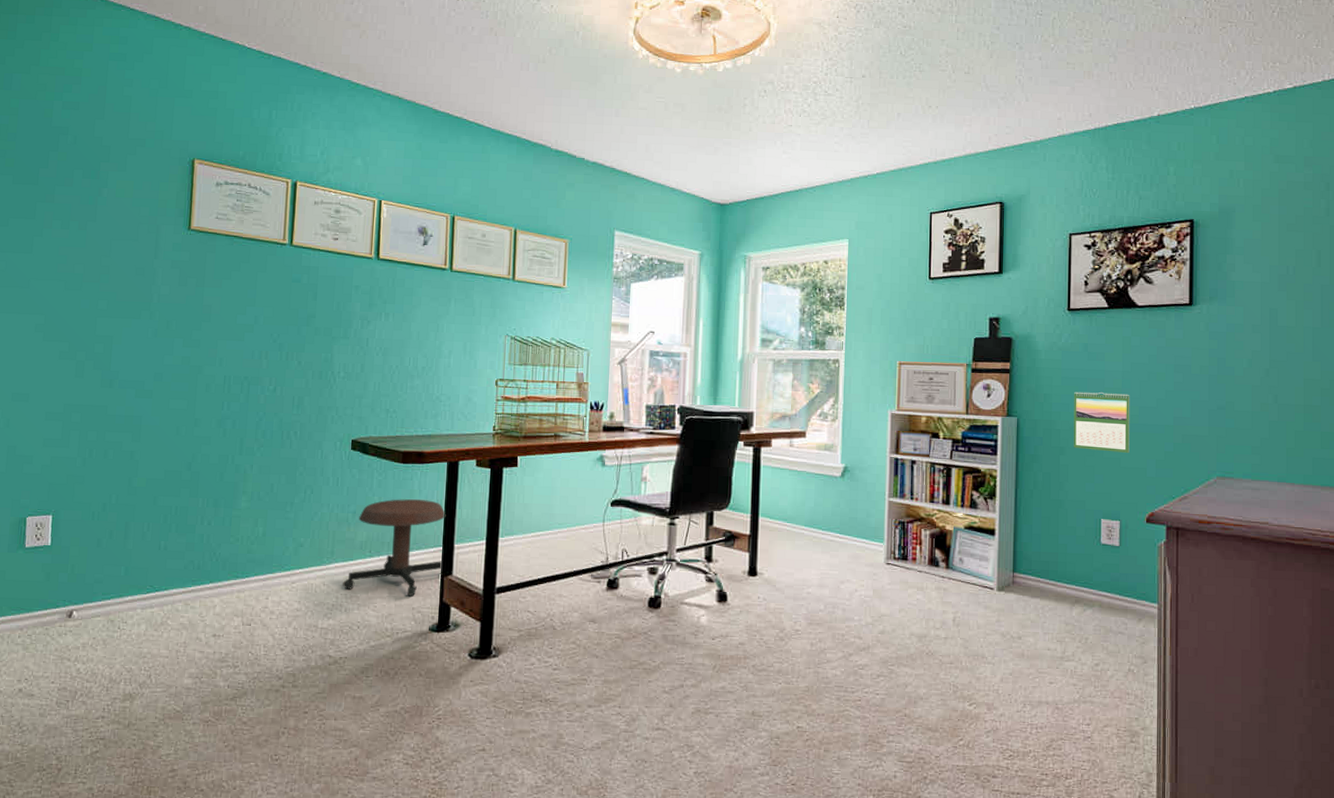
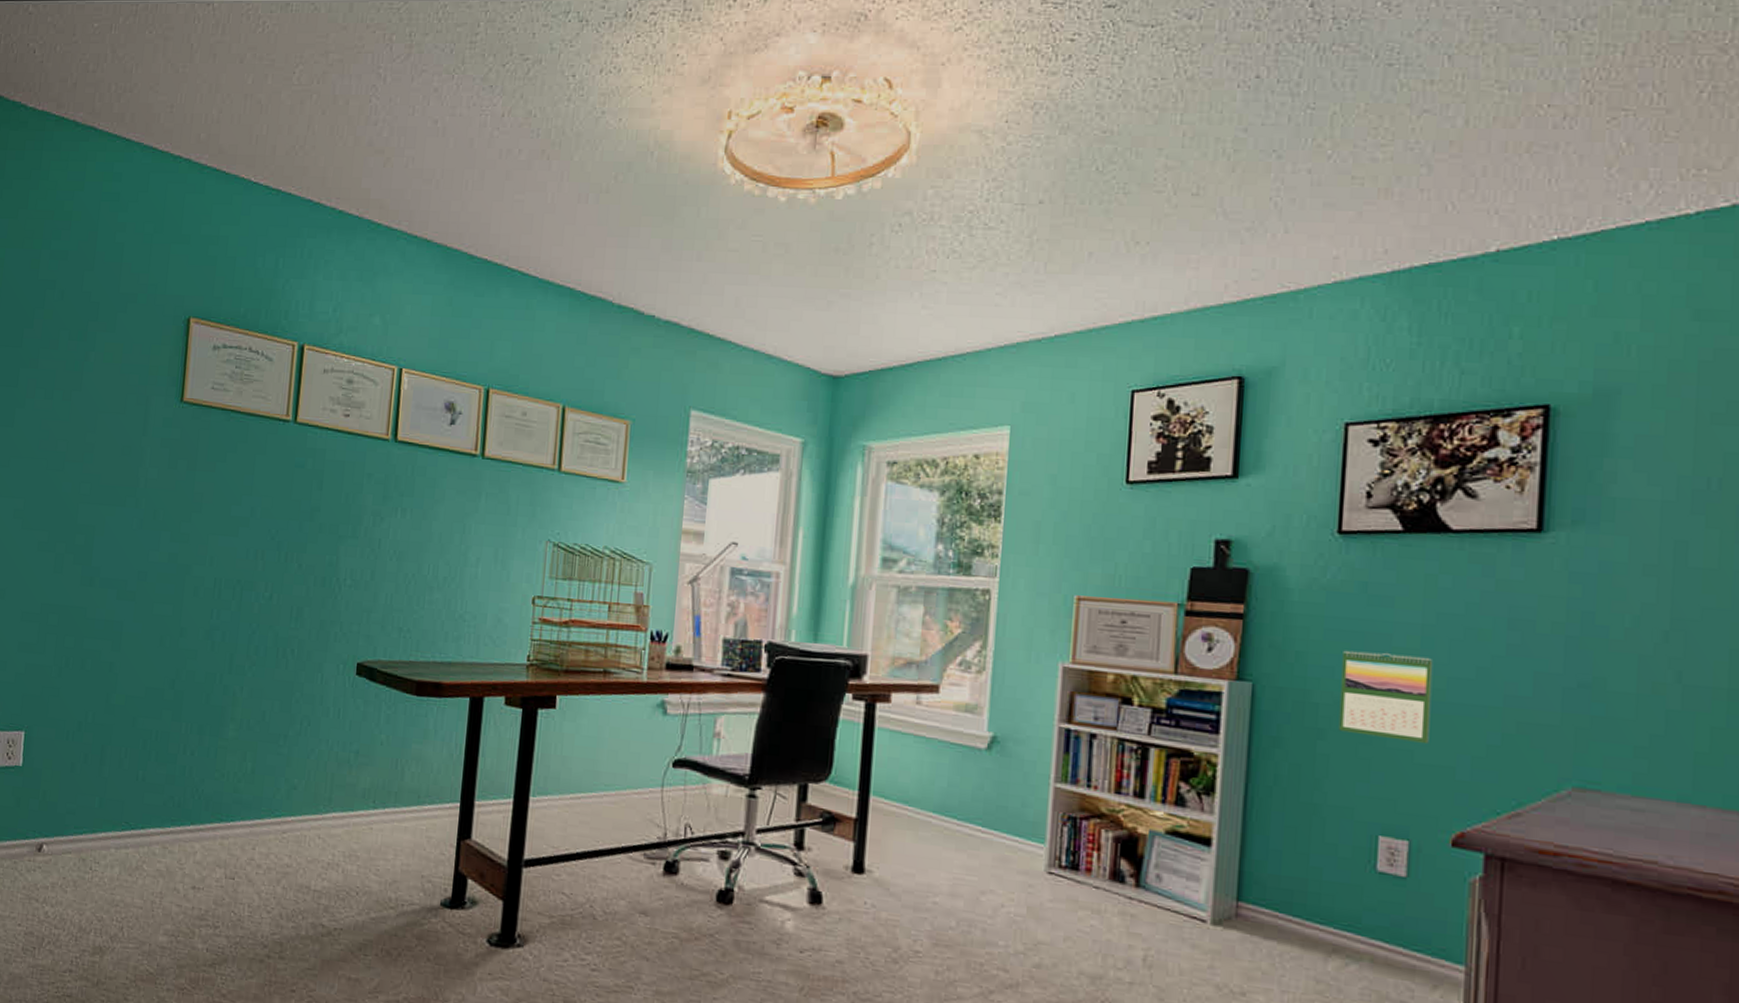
stool: present [342,499,446,596] -> none [340,739,466,861]

